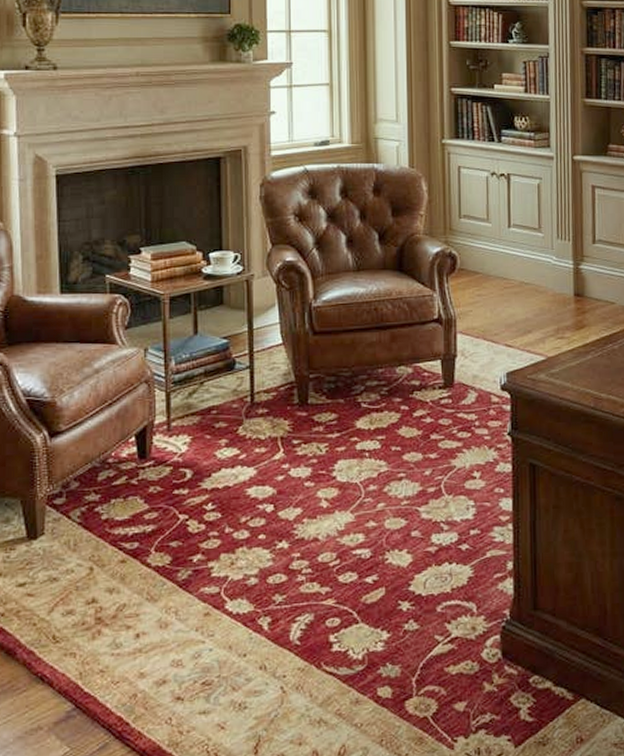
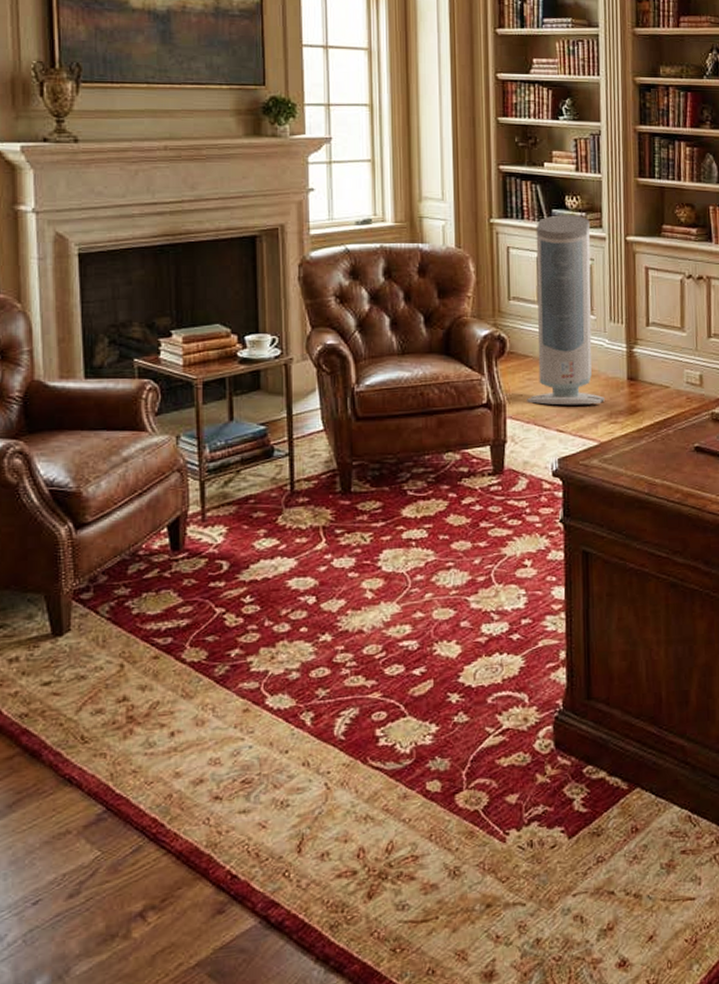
air purifier: none [477,135,552,321] -> present [527,215,605,405]

